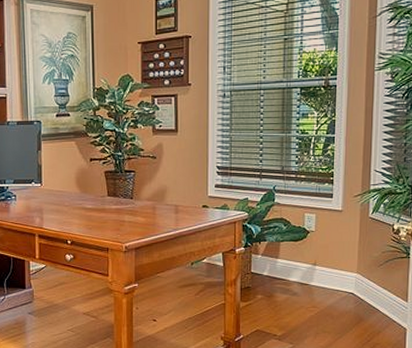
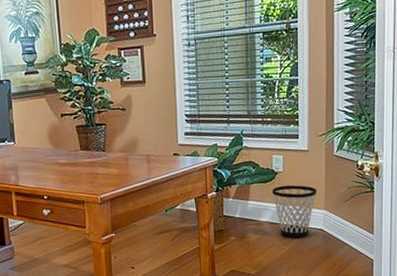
wastebasket: none [302,245,350,300] -> present [271,185,317,238]

